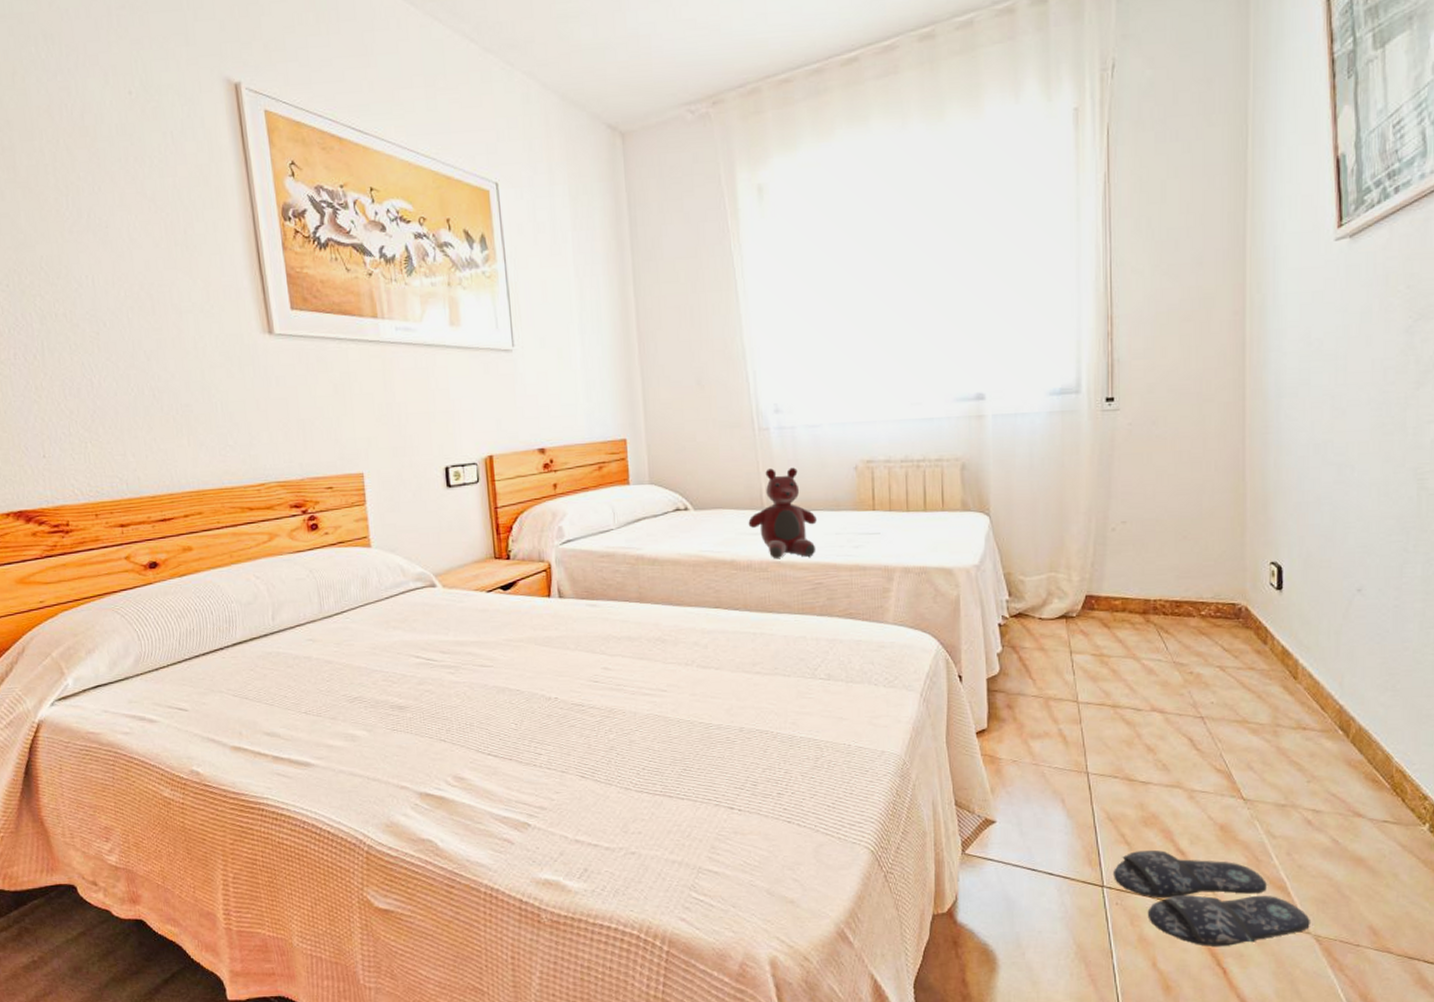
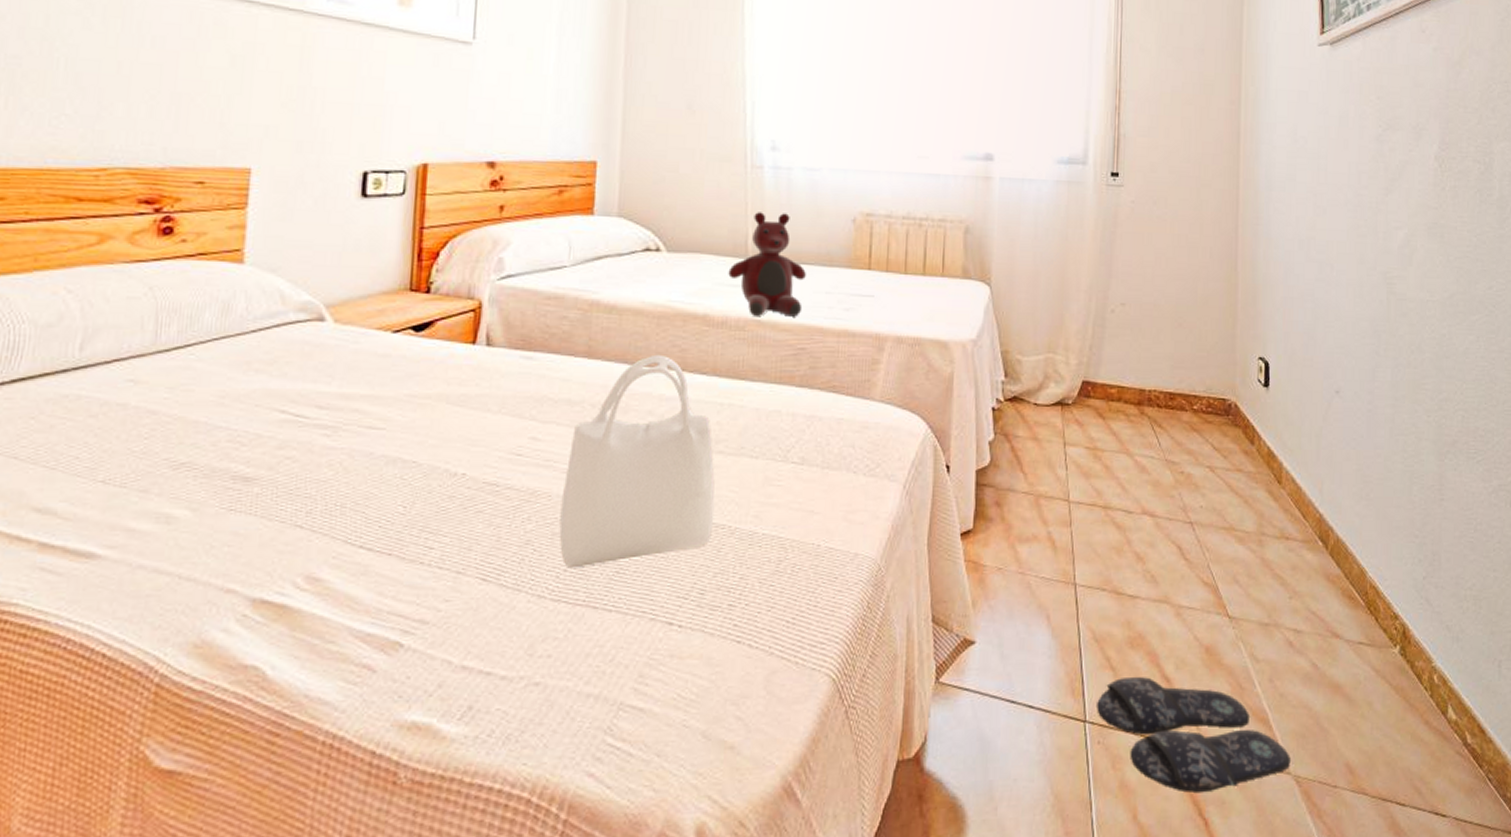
handbag: none [633,596,759,767] -> present [559,354,715,568]

